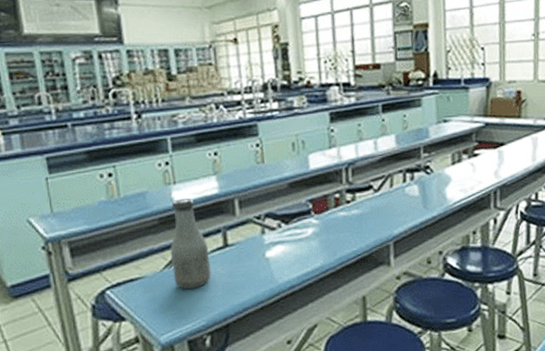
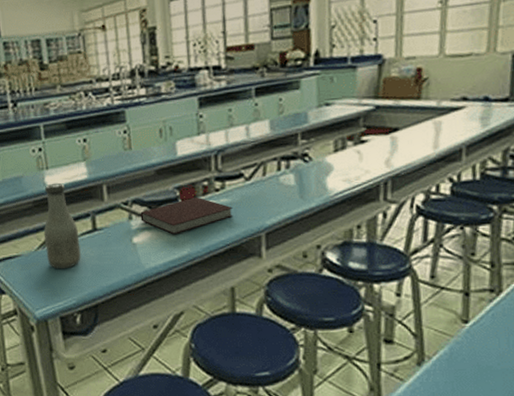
notebook: none [273,209,364,248] -> present [140,197,233,235]

